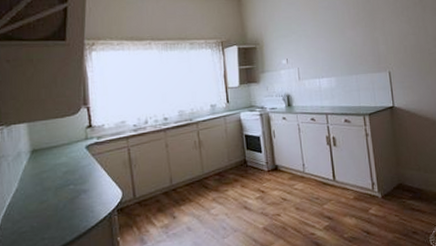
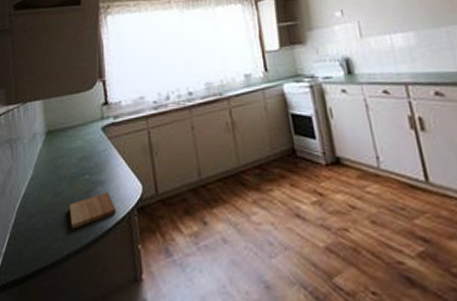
cutting board: none [54,198,98,230] -> present [69,192,116,229]

